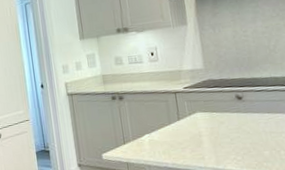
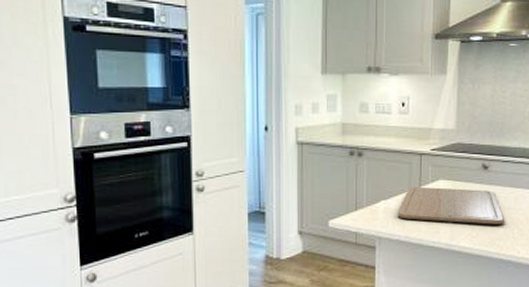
chopping board: none [161,118,270,149] -> present [397,186,505,225]

